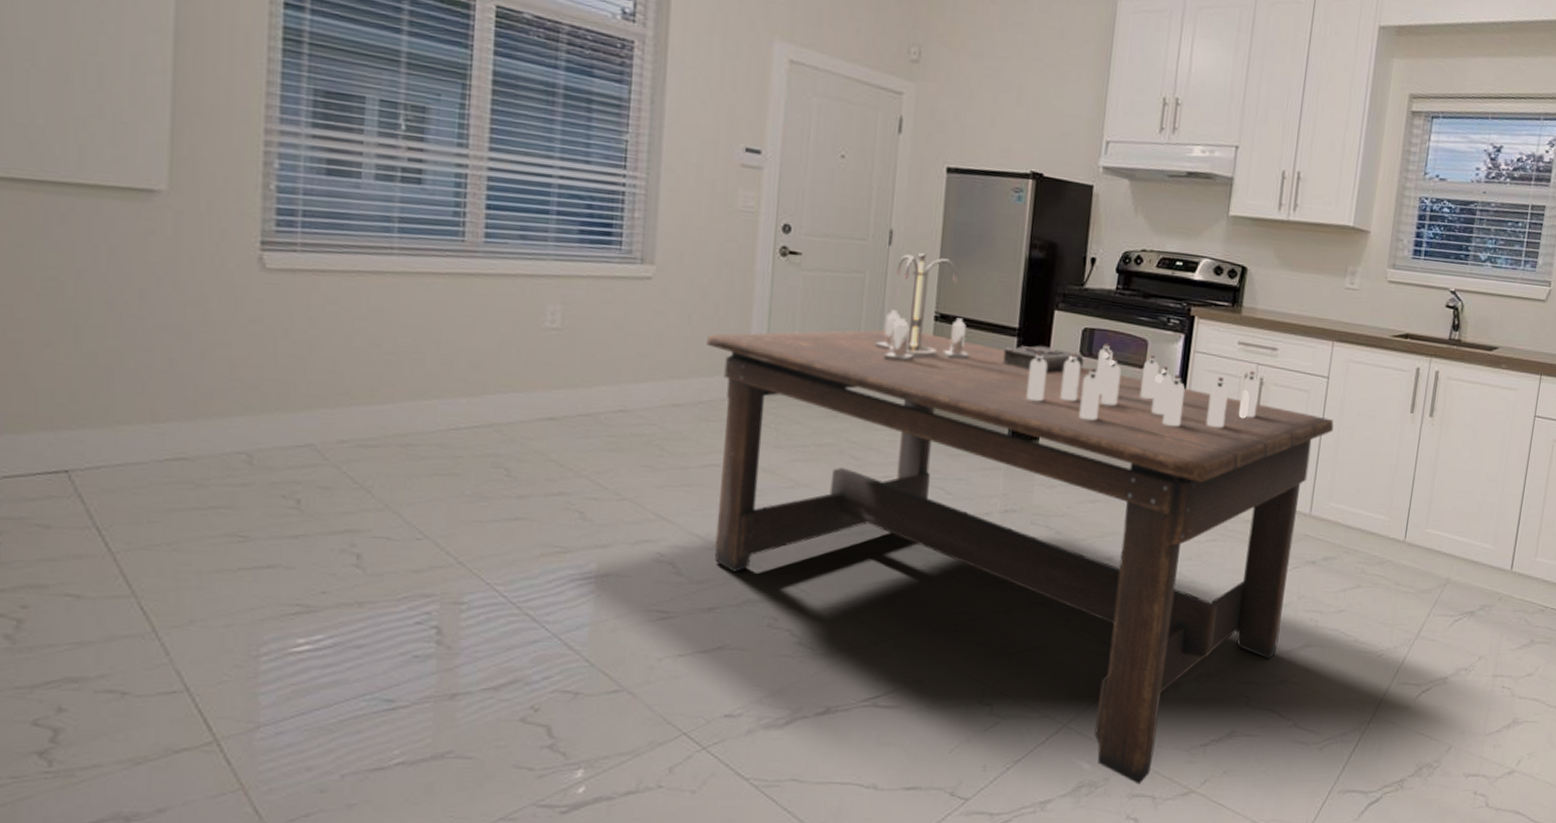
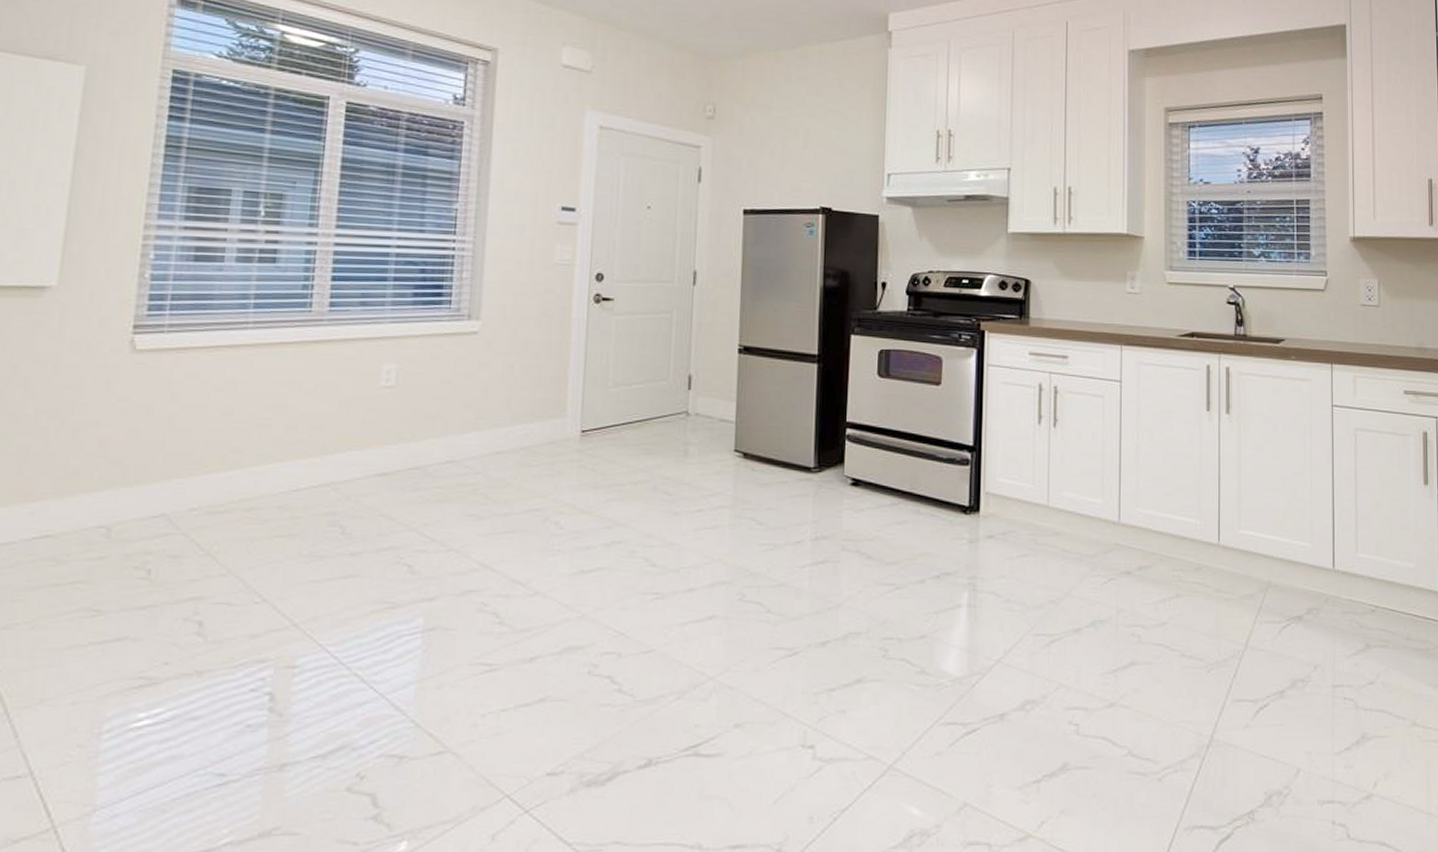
dining table: present [707,253,1334,785] -> none [528,290,1132,831]

